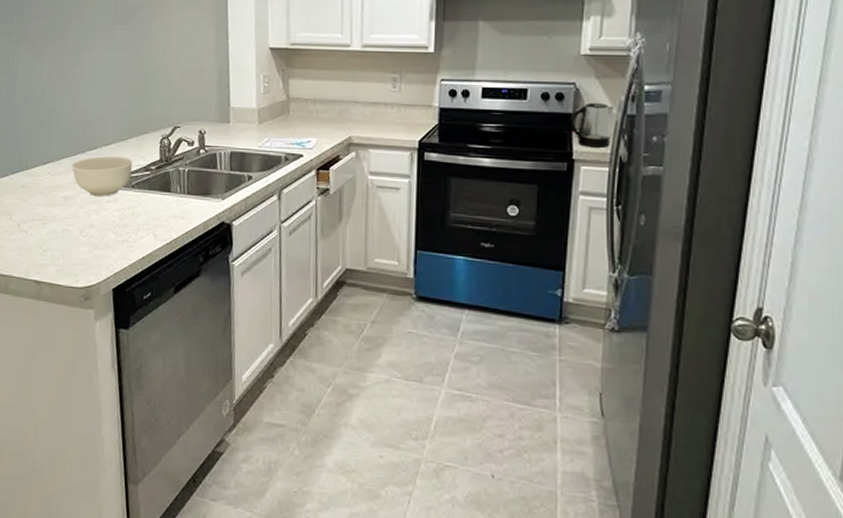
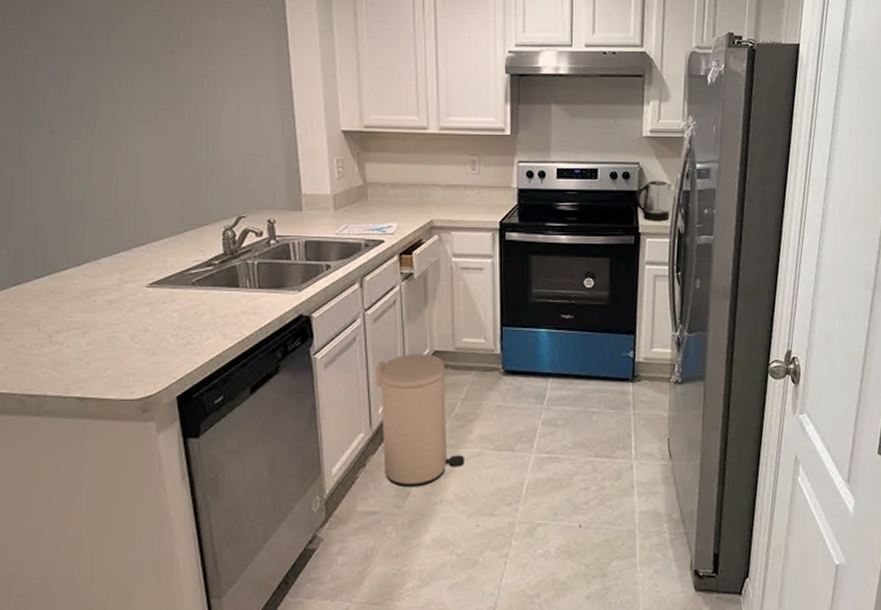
bowl: present [71,155,132,196] -> none [114,251,191,297]
pedal bin: none [287,269,371,406] -> present [376,354,464,488]

